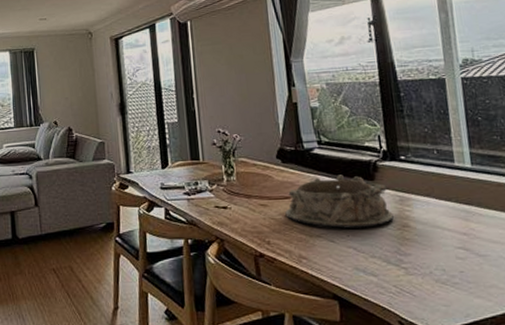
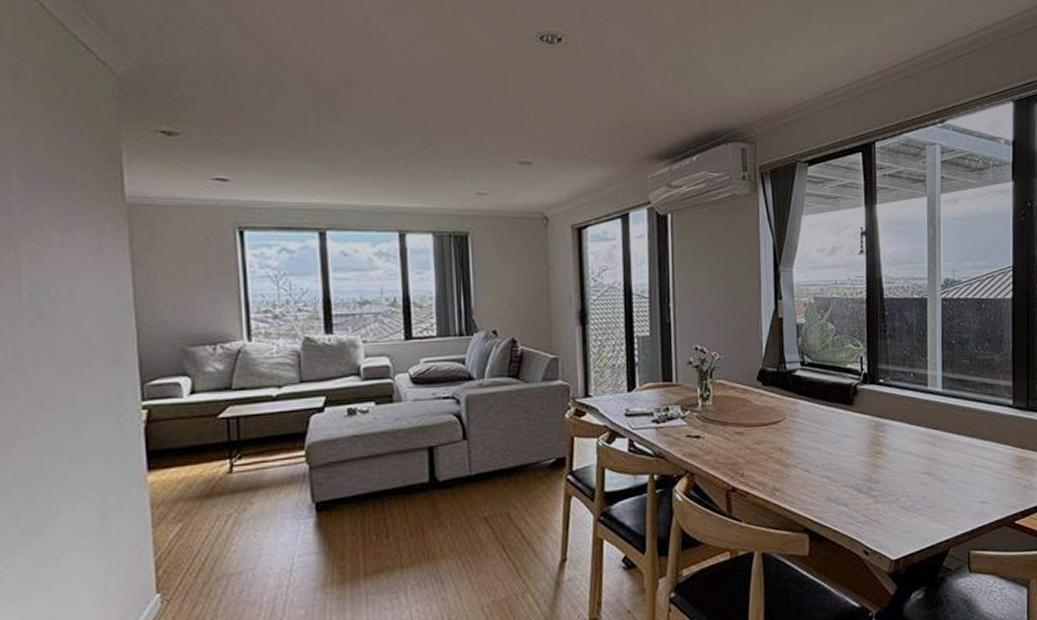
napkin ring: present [285,174,394,229] -> none [762,399,868,458]

